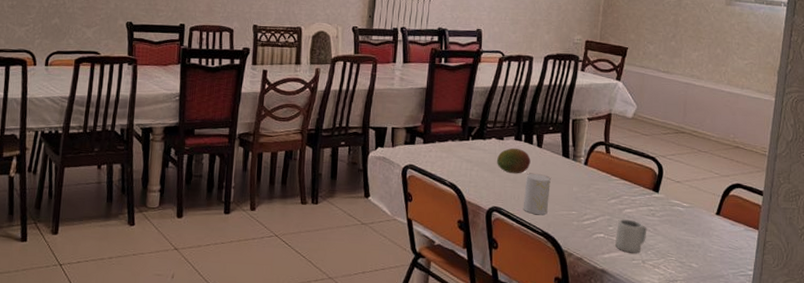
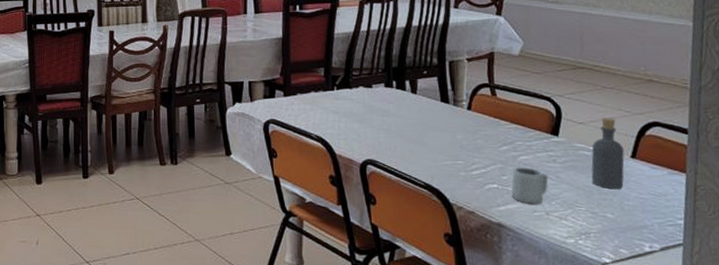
fruit: present [497,147,531,174] -> none [367,95,405,124]
cup: present [523,174,551,215] -> none [400,122,430,166]
bottle: none [682,178,711,242] -> present [591,118,625,189]

